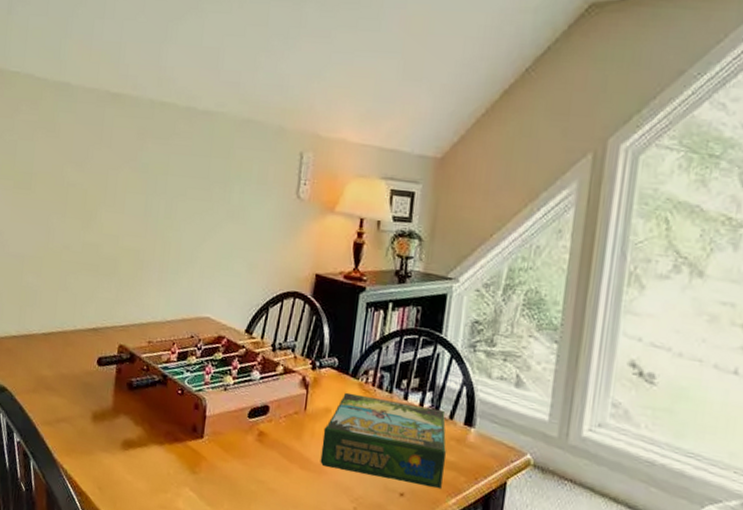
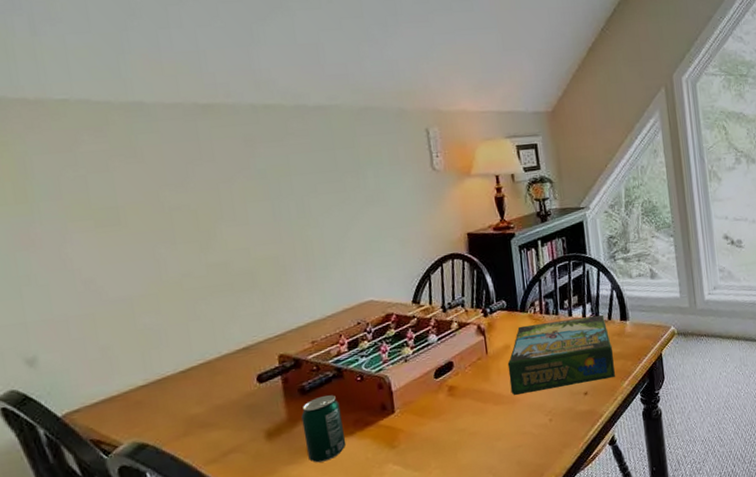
beverage can: none [120,397,158,462] -> present [301,395,347,463]

